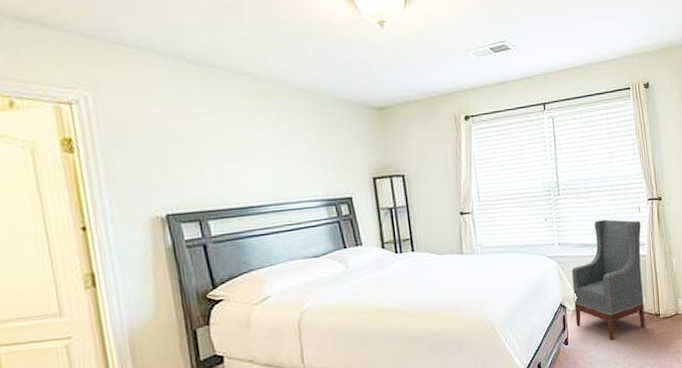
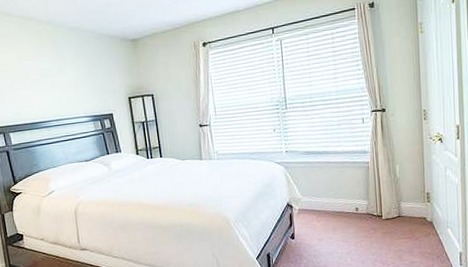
armchair: present [571,219,645,340] -> none [298,129,368,237]

